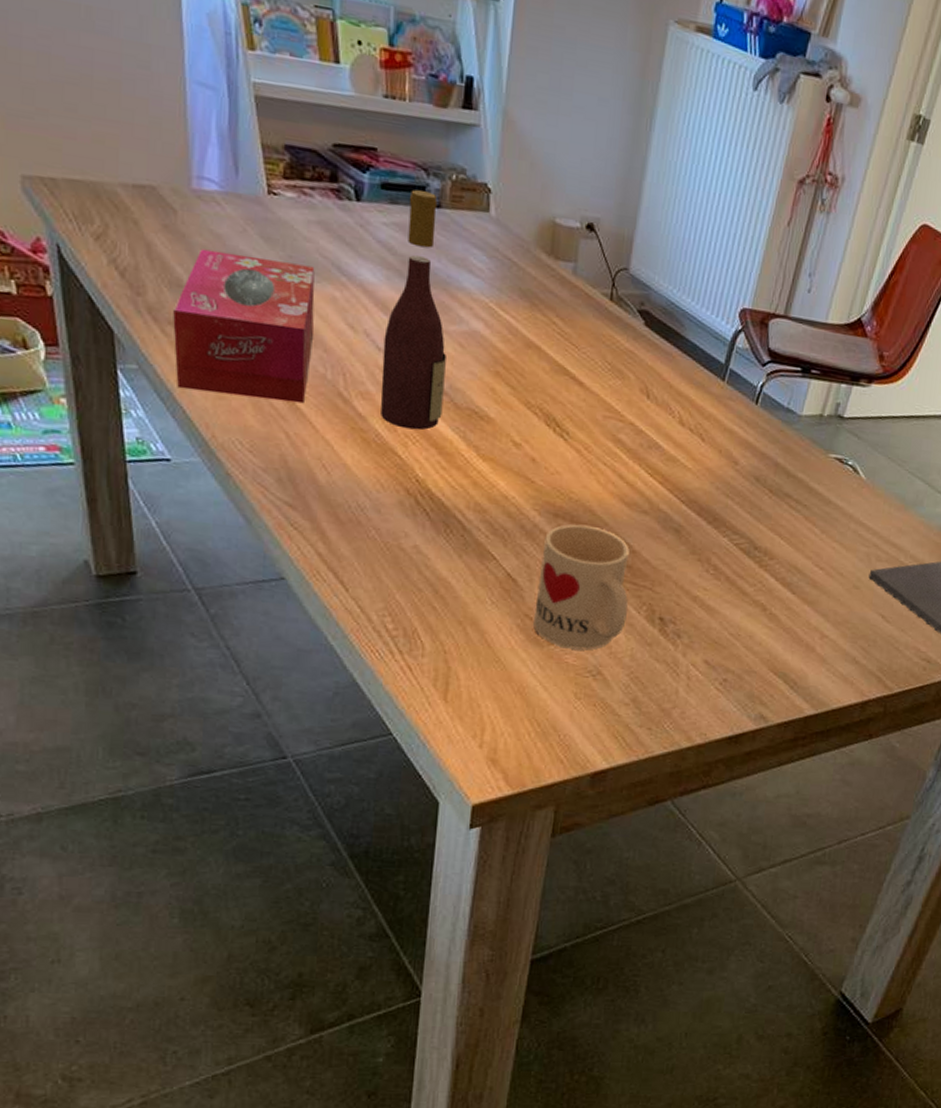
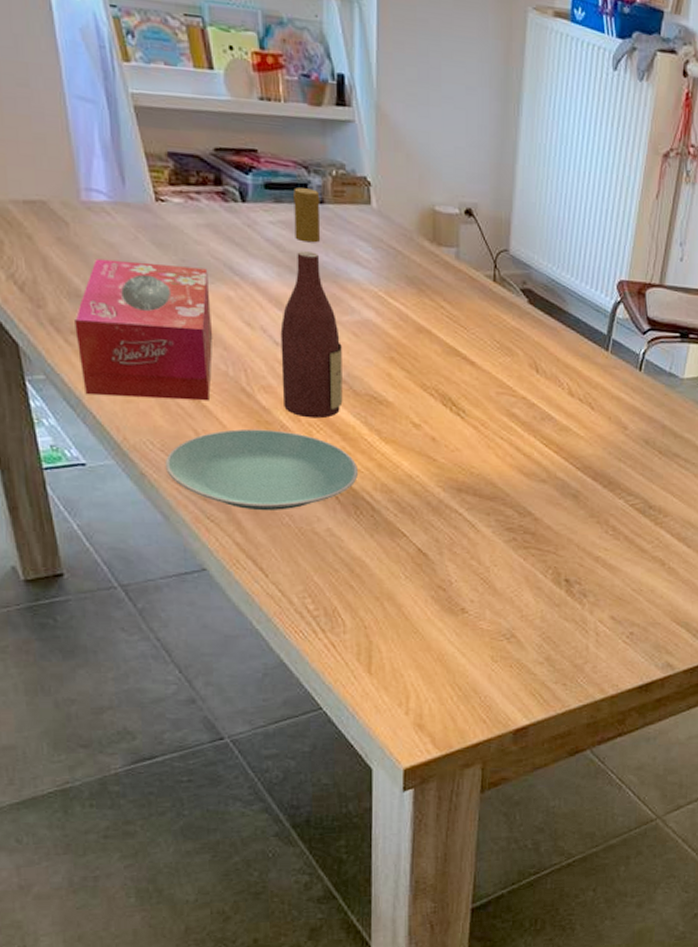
plate: none [253,434,452,523] -> present [166,429,358,510]
mug: present [533,524,629,650] -> none [447,497,534,616]

